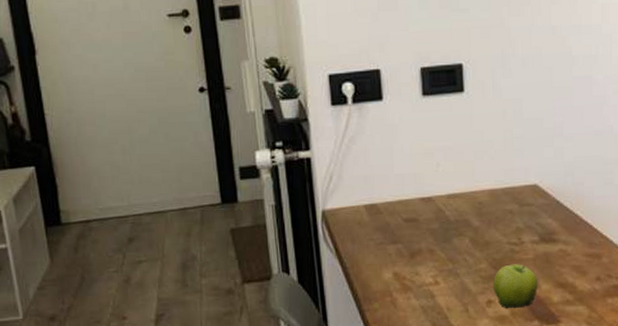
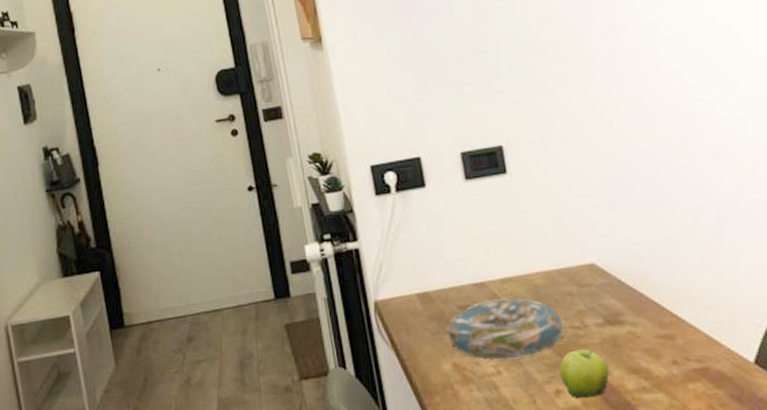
decorative bowl: none [389,214,502,272] -> present [445,299,565,362]

